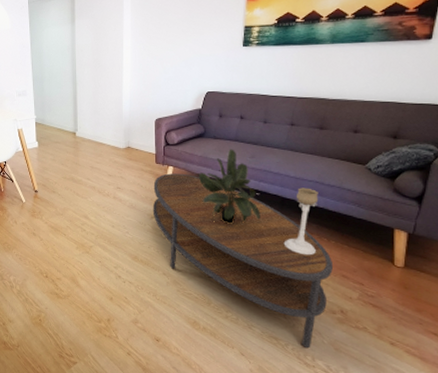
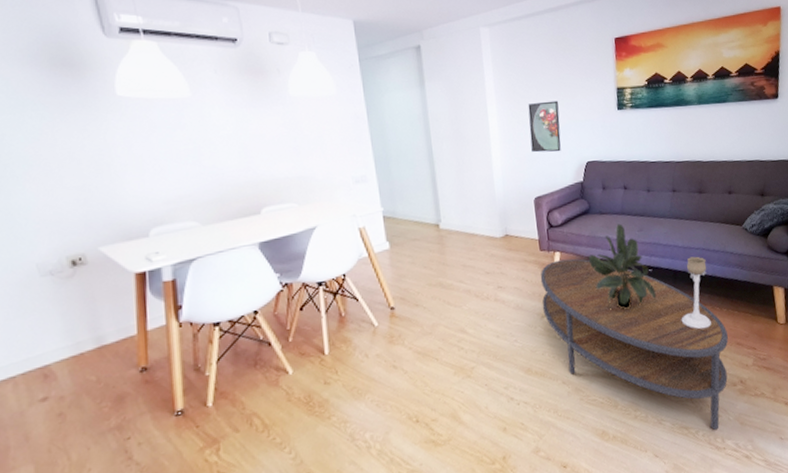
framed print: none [157,37,187,82] -> present [527,100,561,153]

